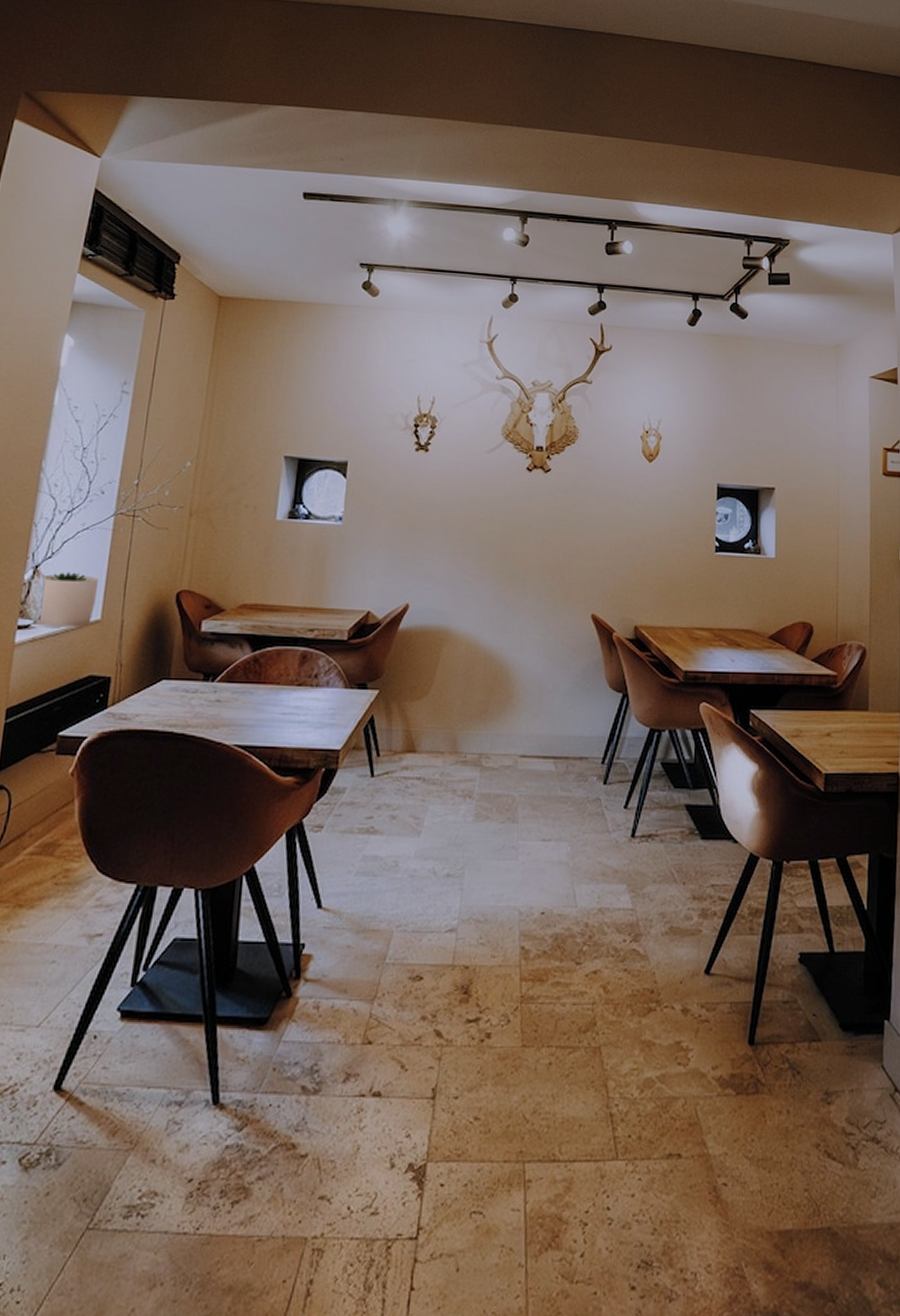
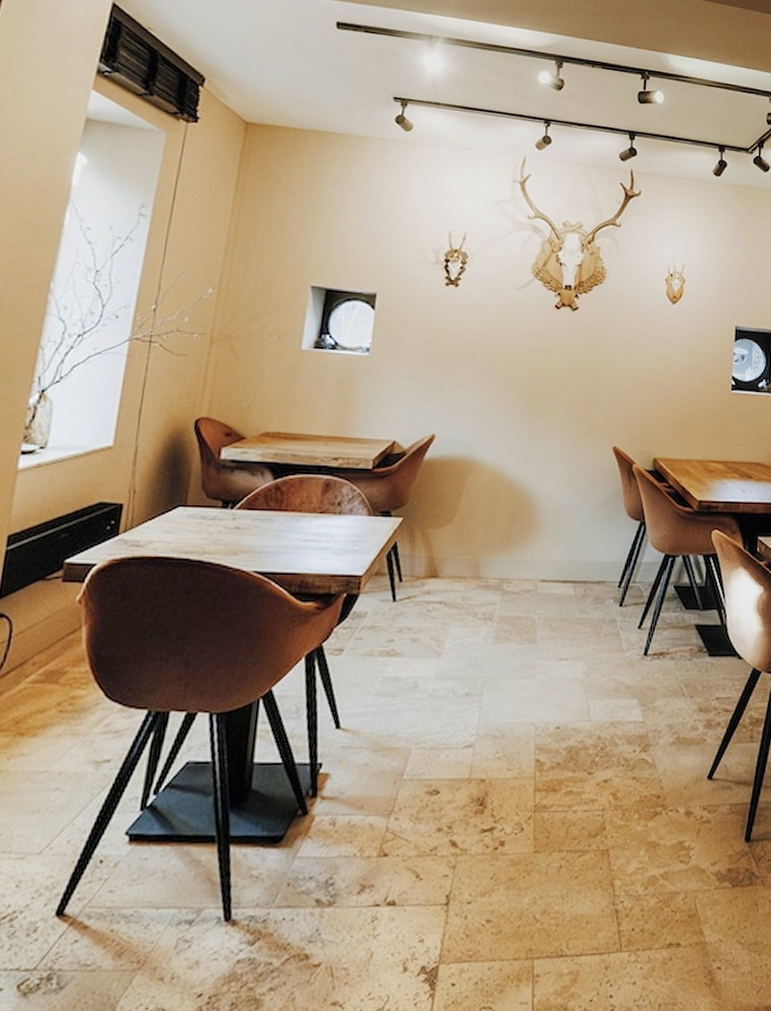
planter: present [34,572,98,628] -> none [39,397,111,454]

